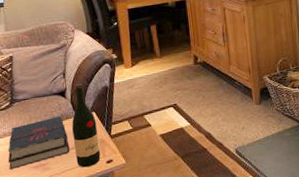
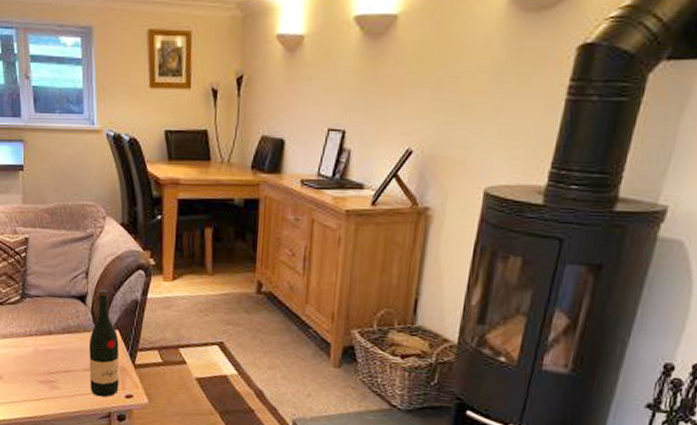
hardback book: present [8,116,70,170] -> none [12,326,84,379]

